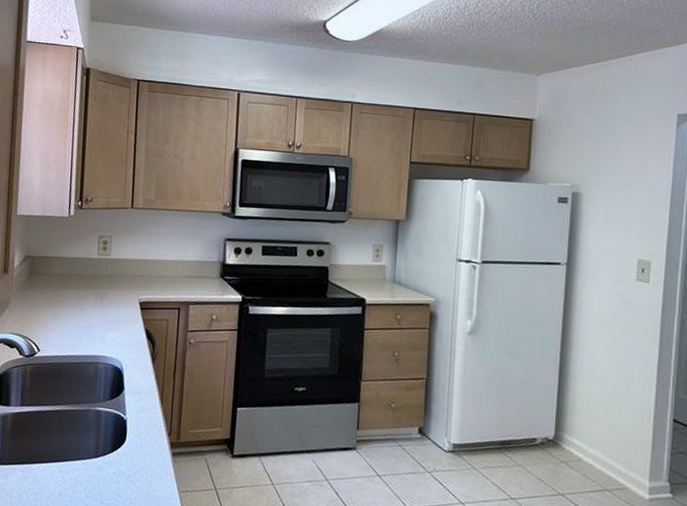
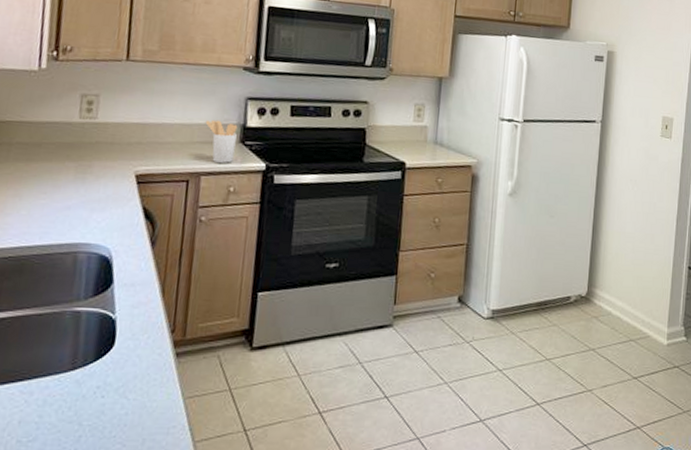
utensil holder: none [192,257,219,295] -> present [205,119,238,163]

